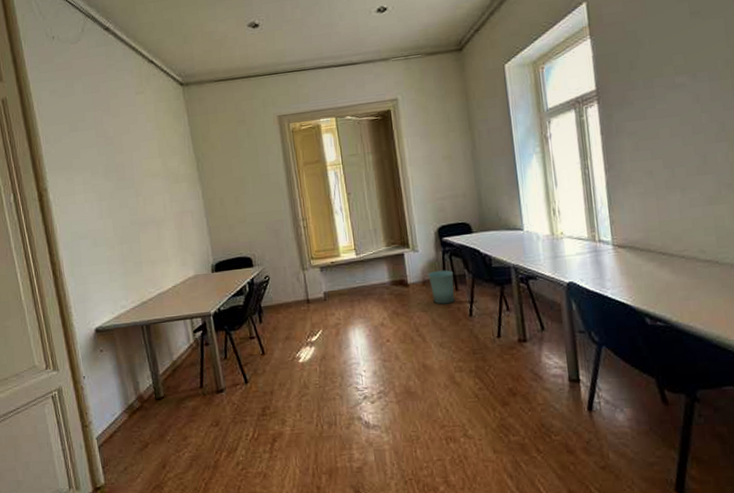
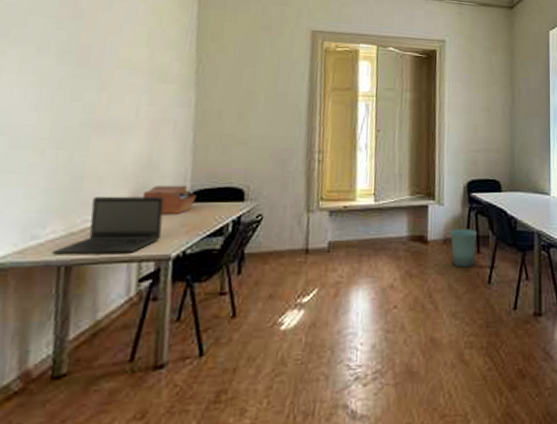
laptop: none [135,270,202,318] -> present [51,196,164,255]
sewing box: none [182,259,219,284] -> present [142,184,197,215]

